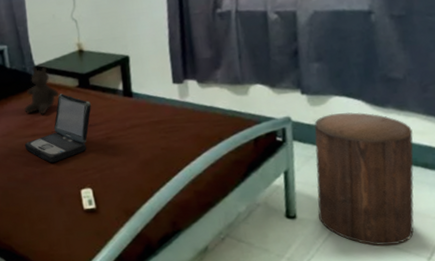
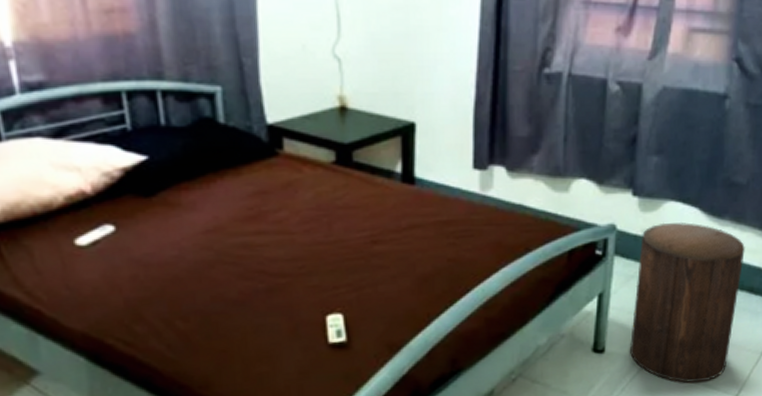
teddy bear: present [24,66,59,115] -> none [246,125,304,202]
laptop: present [24,93,91,163] -> none [242,171,352,275]

